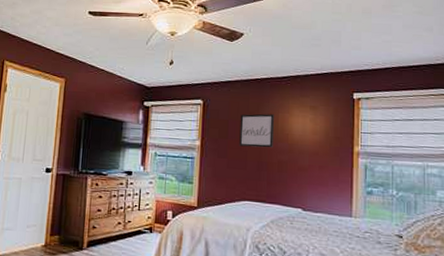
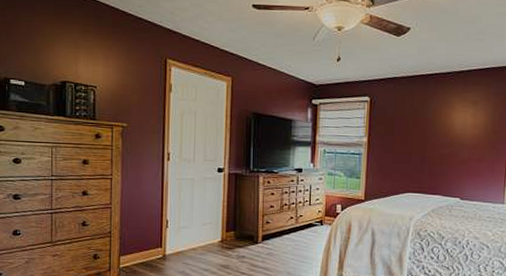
wall art: present [239,113,274,148] -> none [404,109,438,143]

